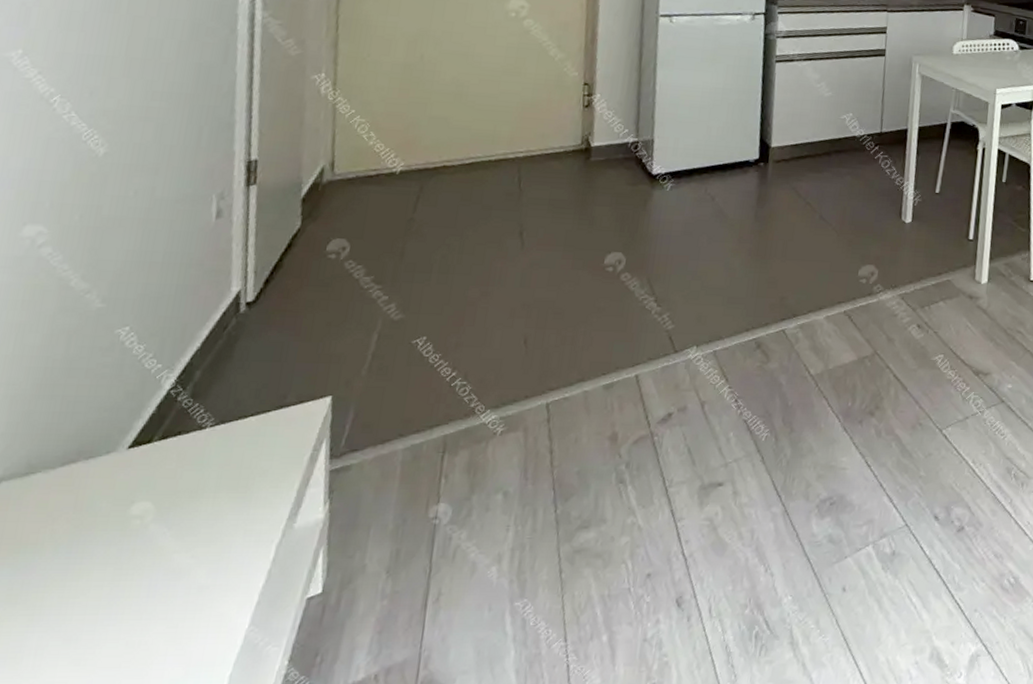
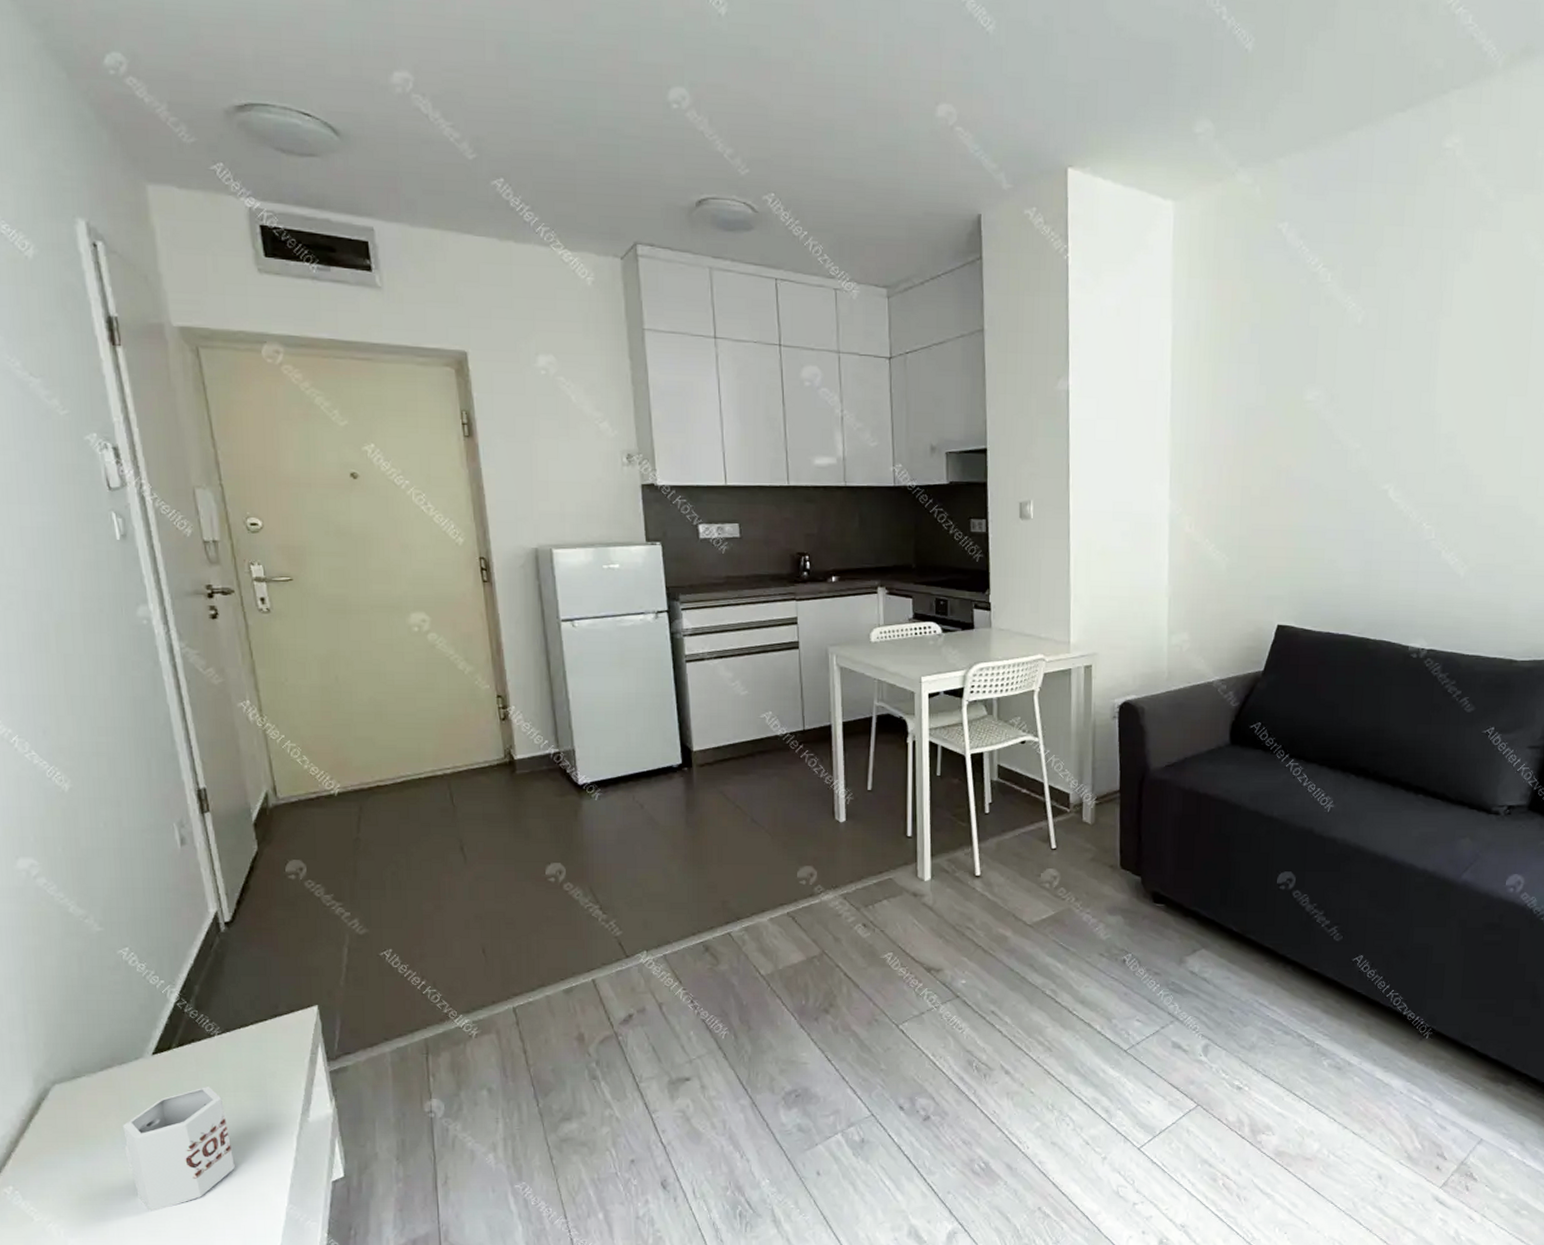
mug: none [66,485,199,635] -> present [123,1085,235,1212]

